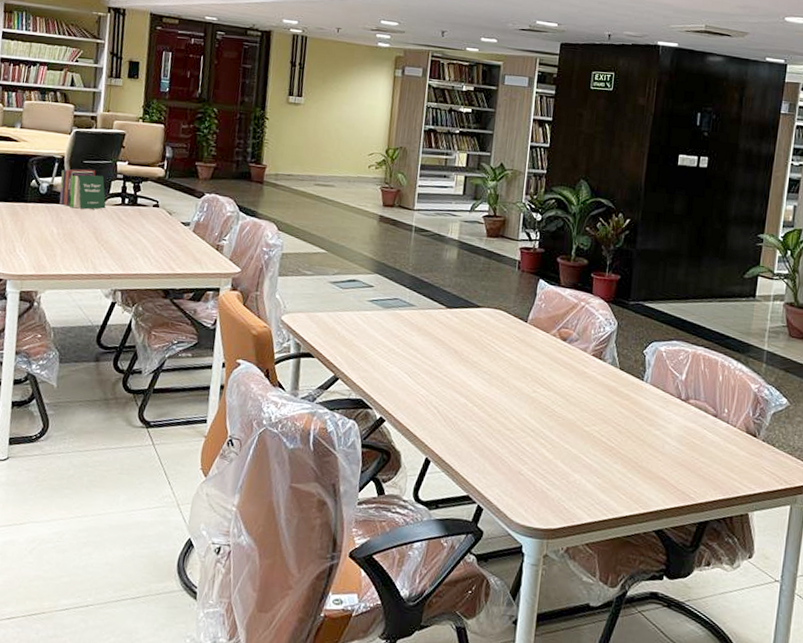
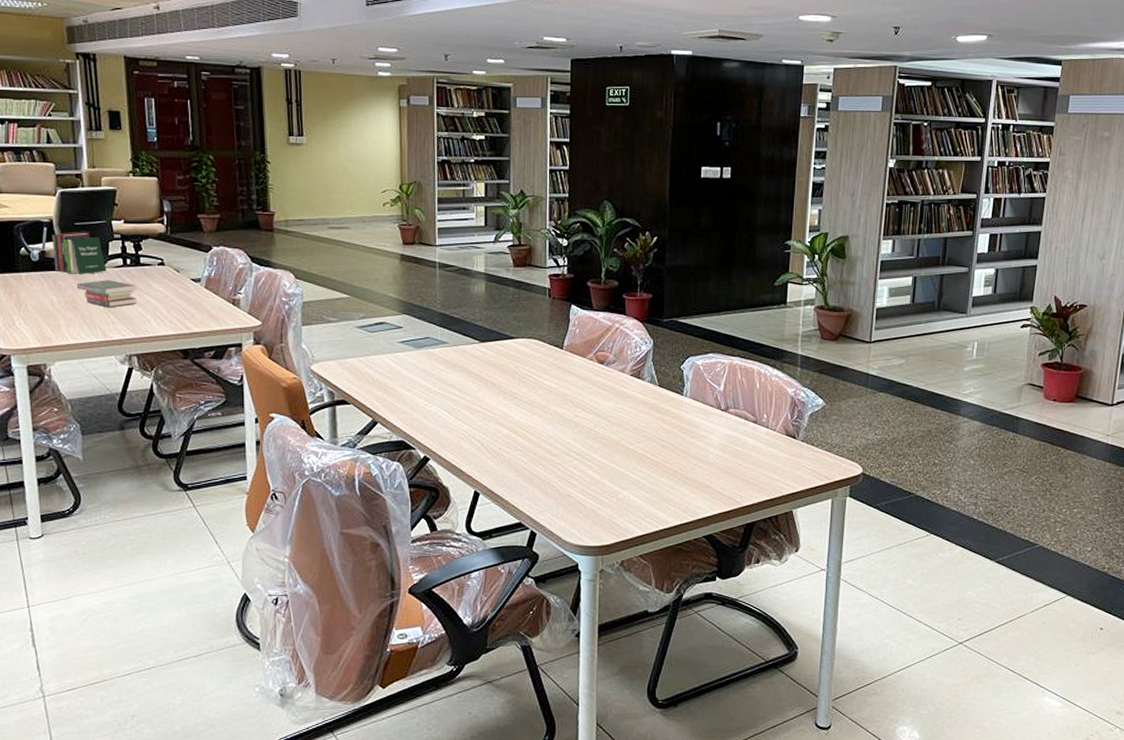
books: none [76,216,131,243] -> present [76,280,138,308]

